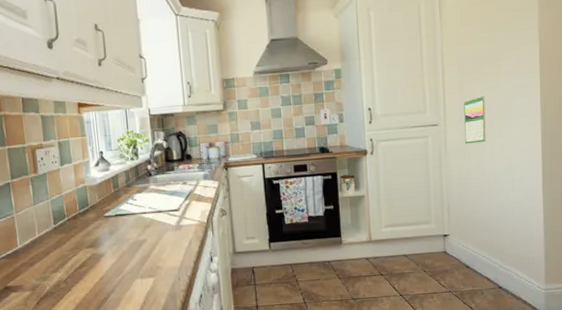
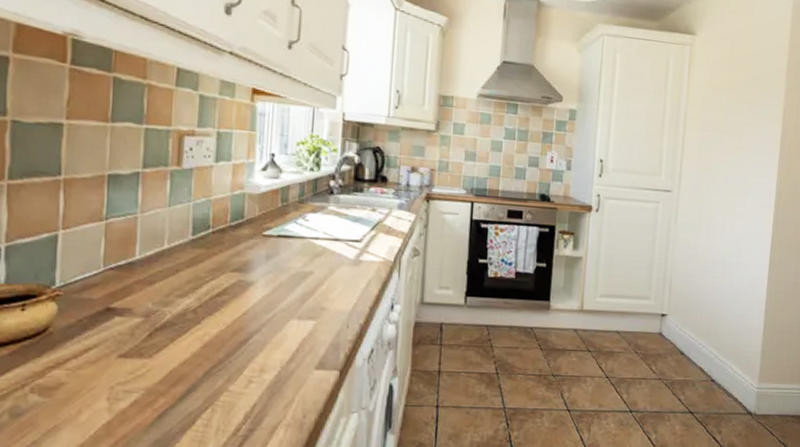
calendar: present [464,95,486,144] -> none [697,167,723,219]

